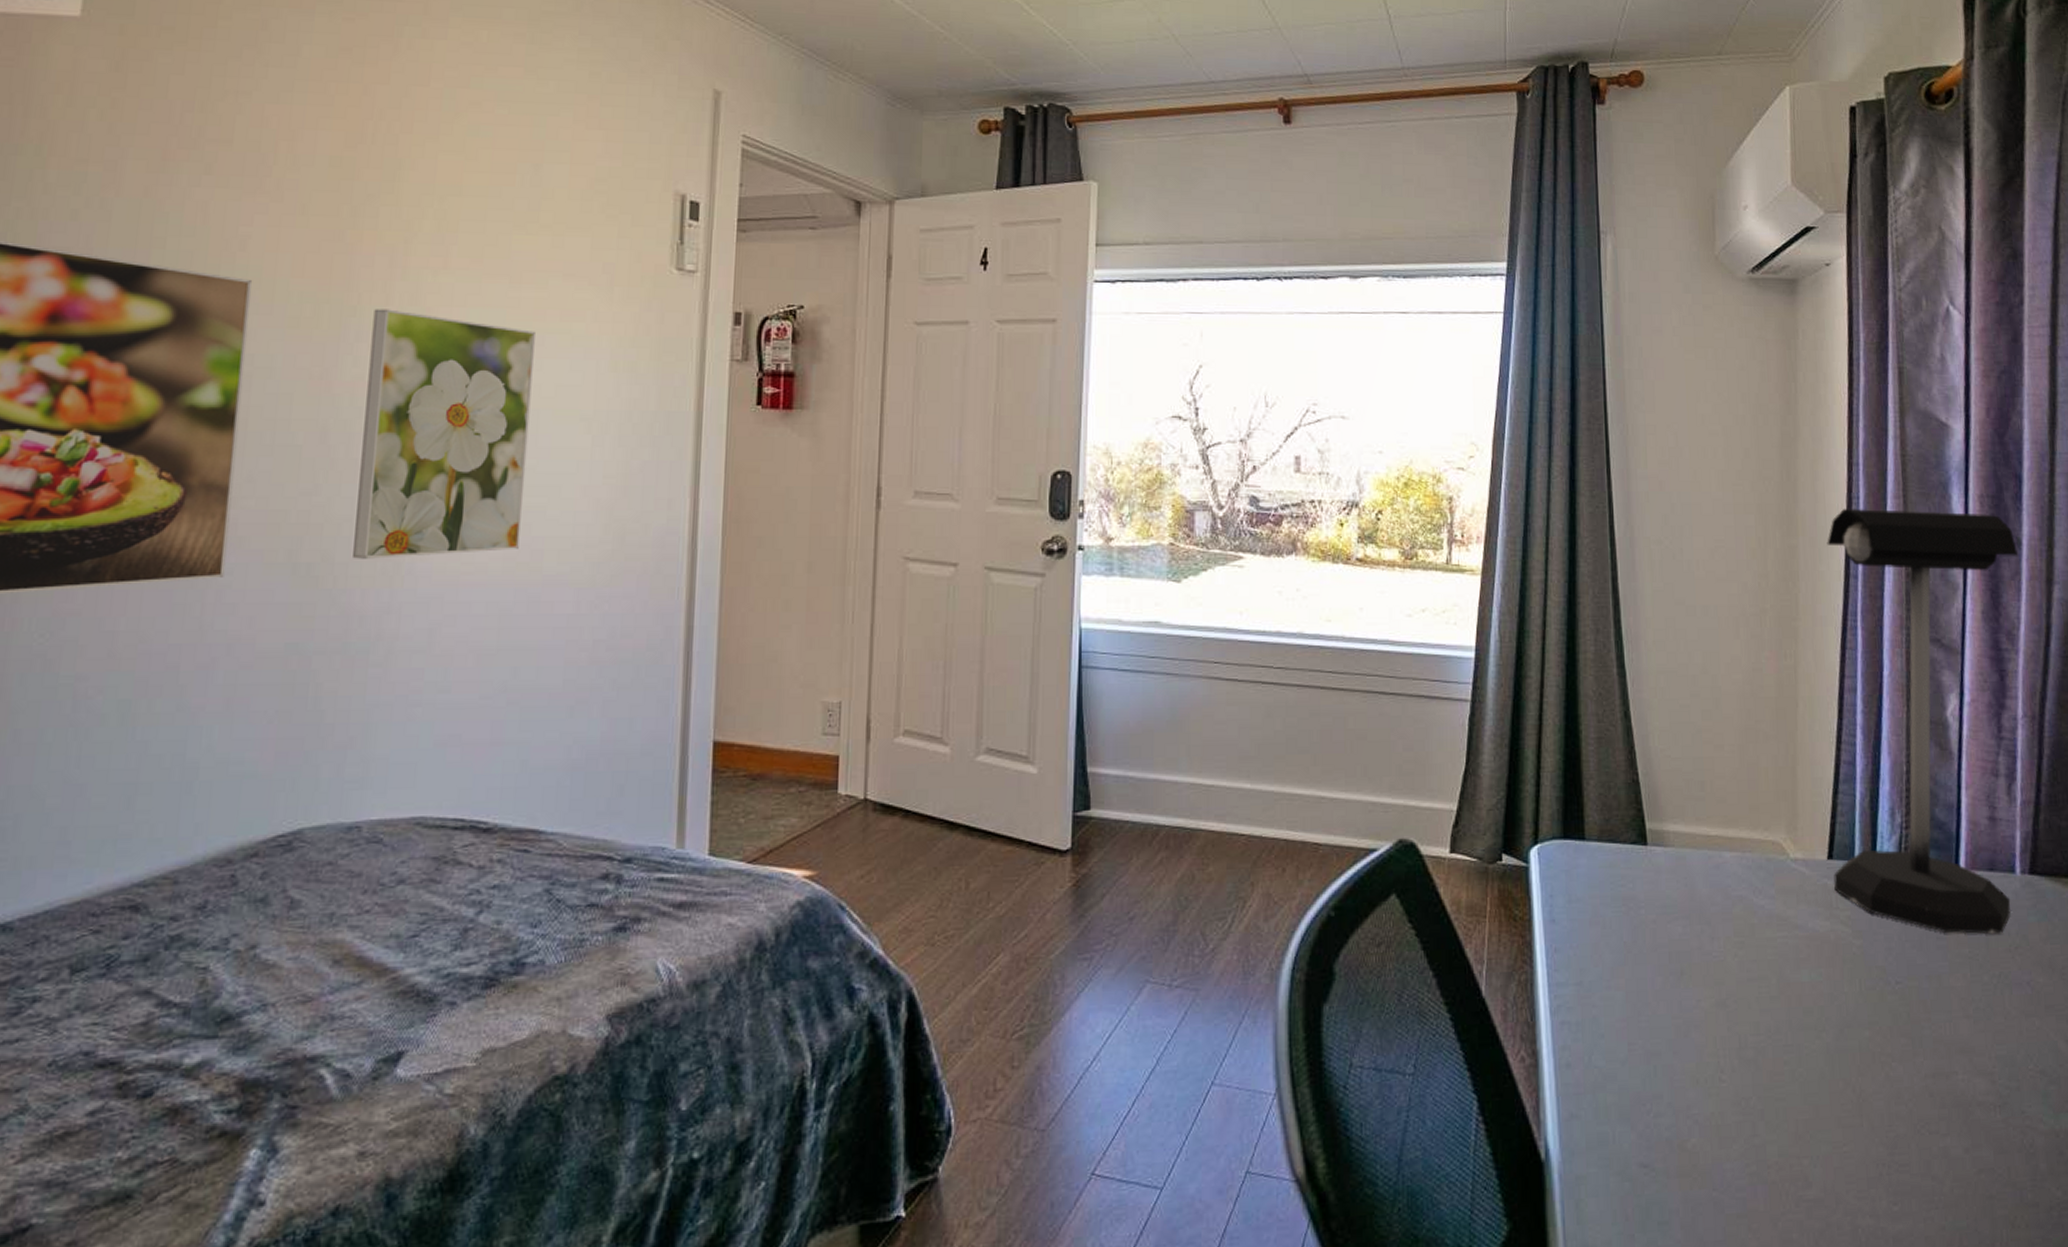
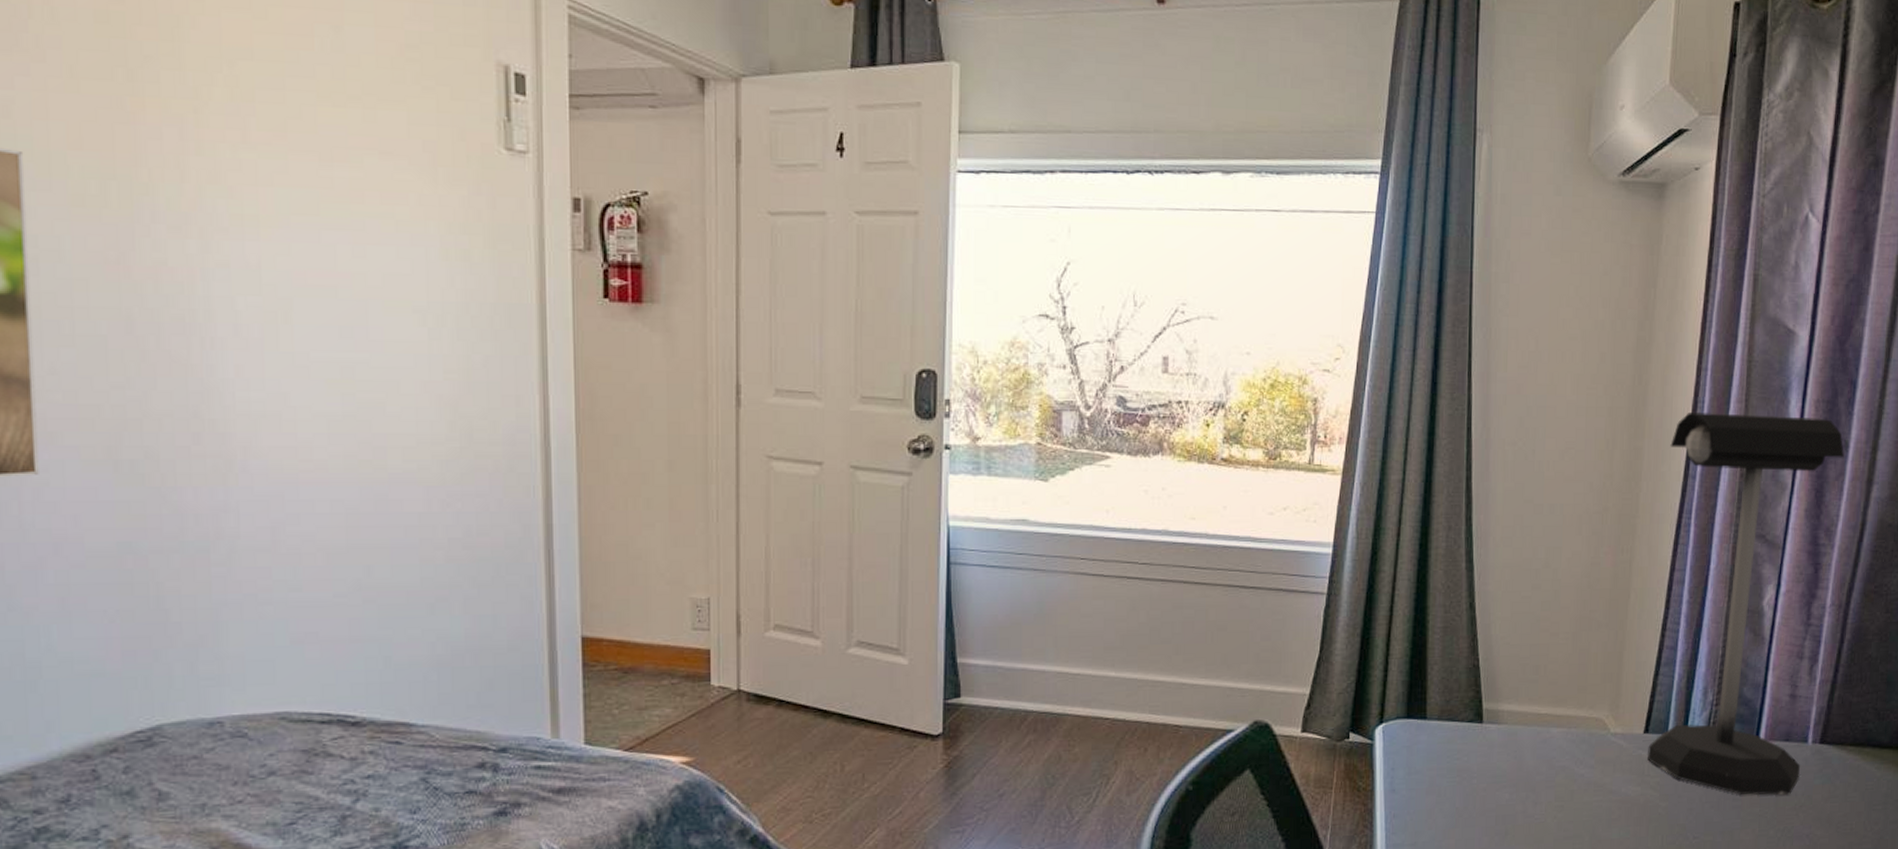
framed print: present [353,309,535,559] -> none [169,186,360,456]

